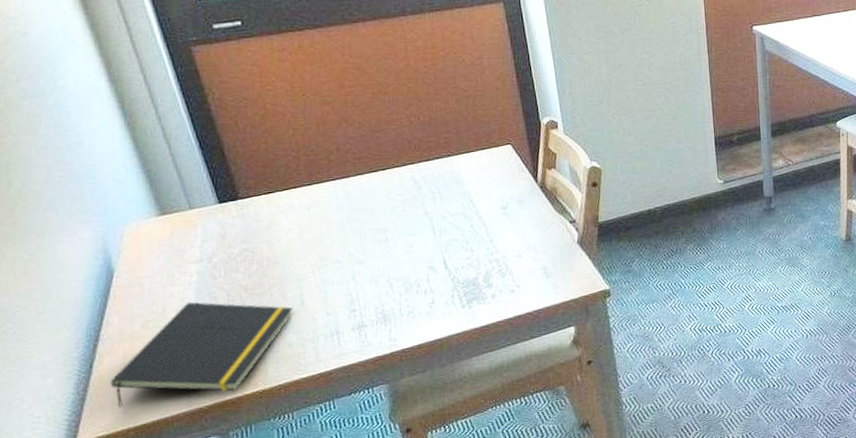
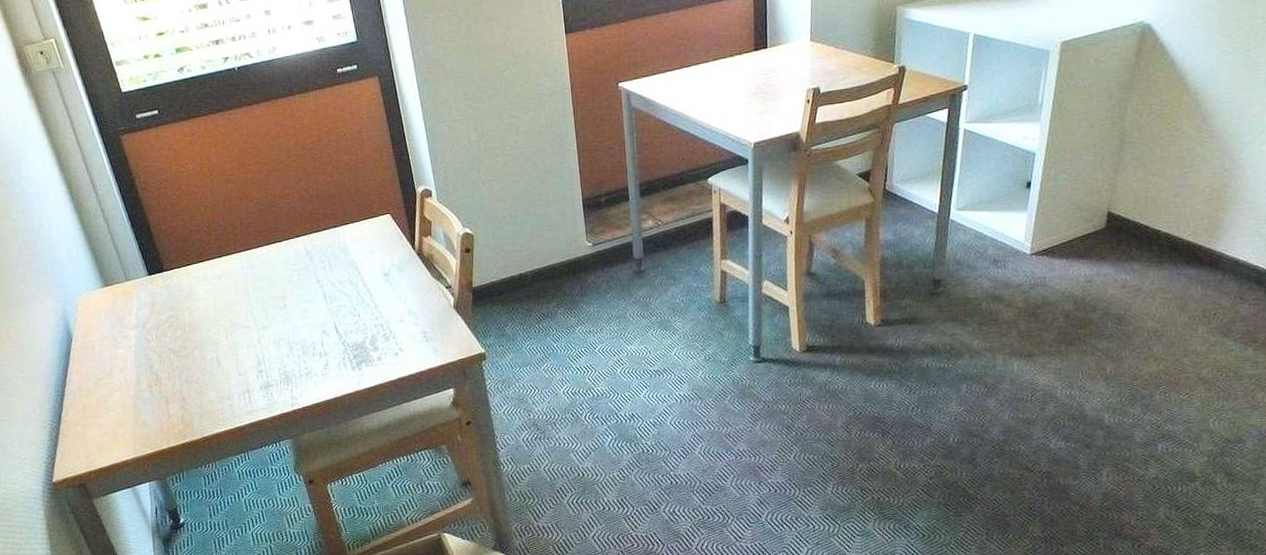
notepad: present [110,302,293,408] -> none [74,362,212,453]

